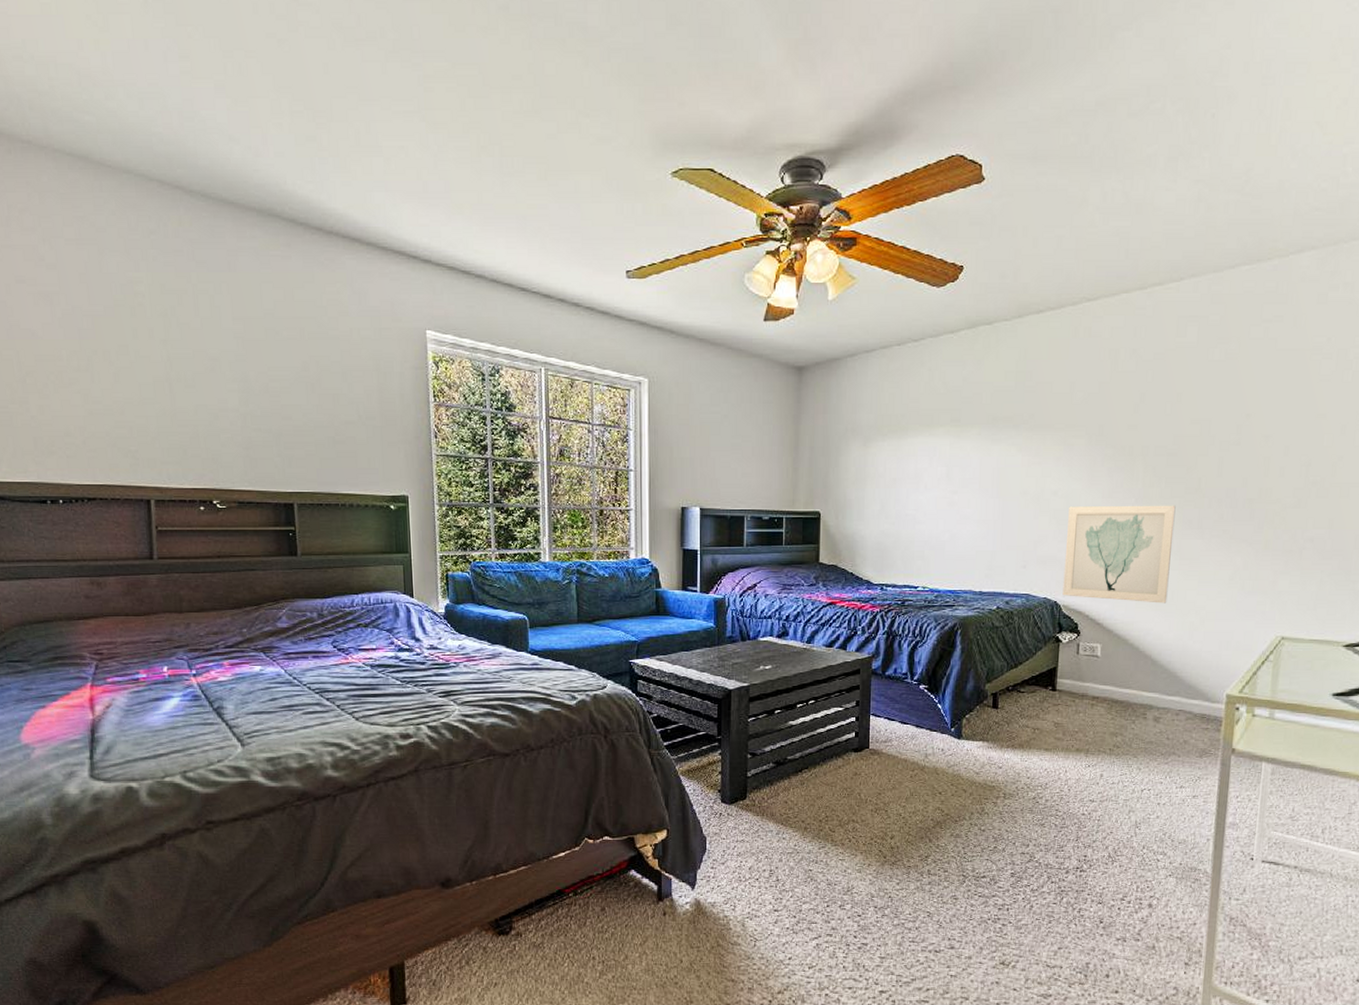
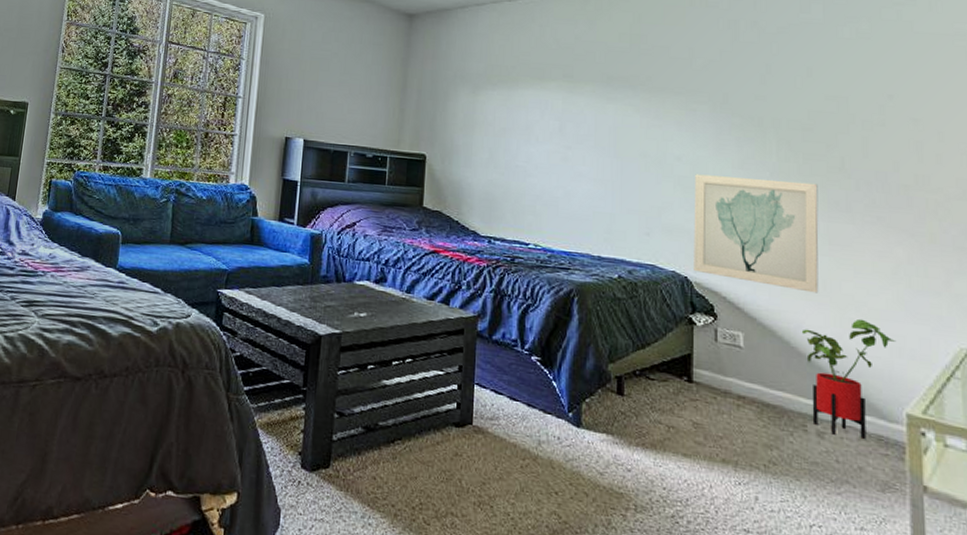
house plant: none [1149,621,1226,719] -> present [801,318,897,440]

